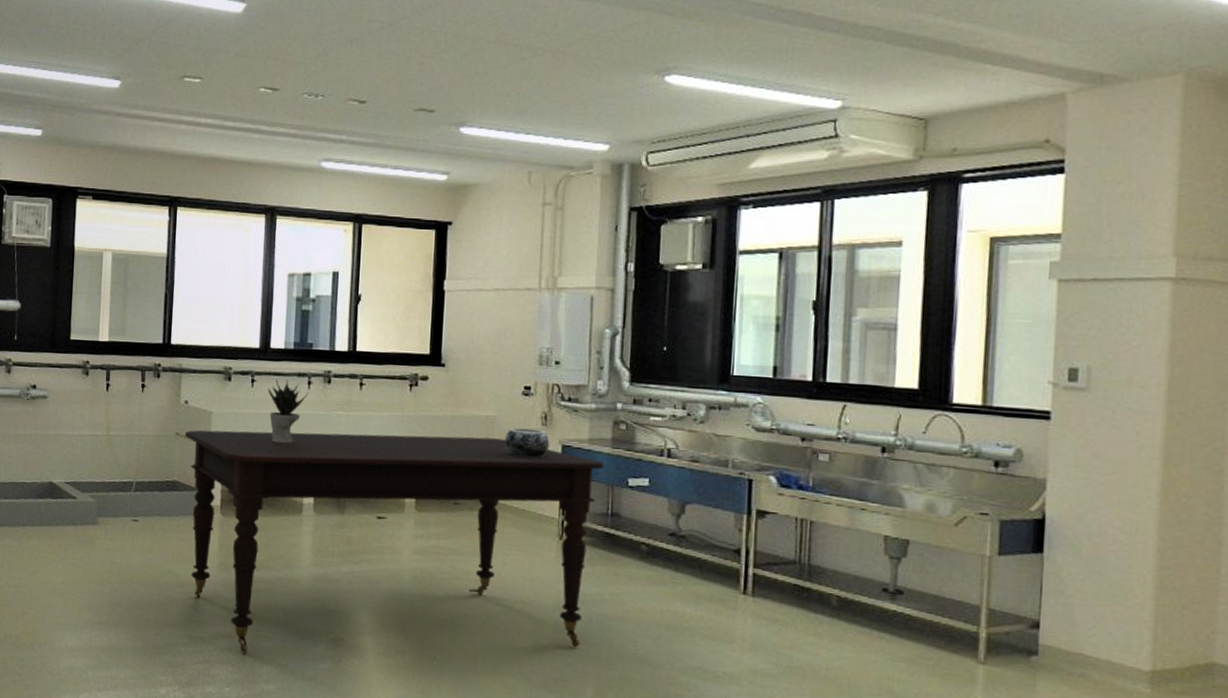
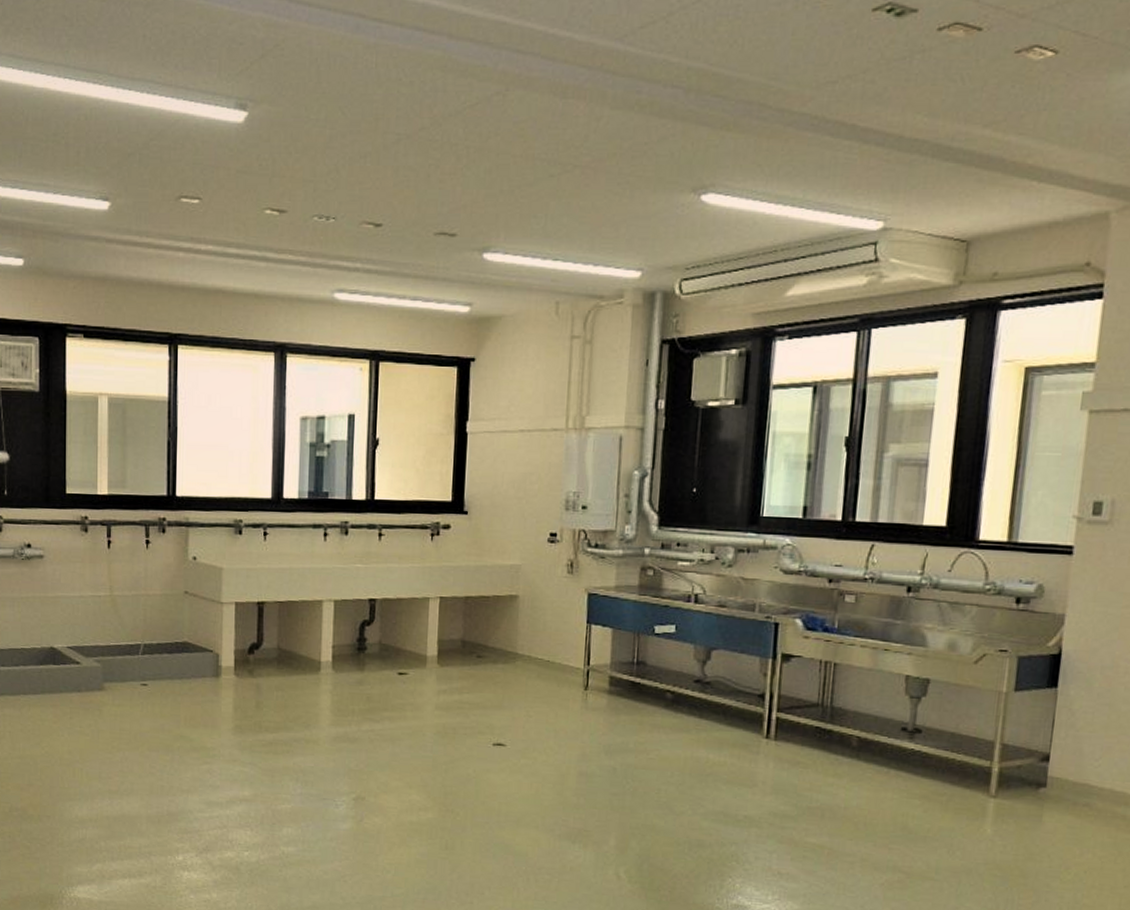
dining table: present [184,430,605,654] -> none [193,587,631,818]
potted plant: present [268,379,309,444] -> none [282,531,325,600]
decorative bowl: present [505,427,550,458] -> none [530,576,576,607]

